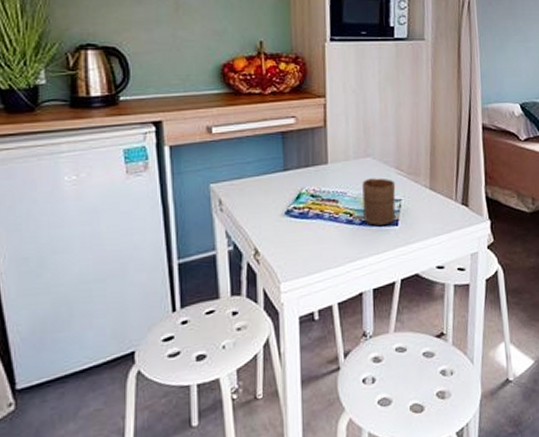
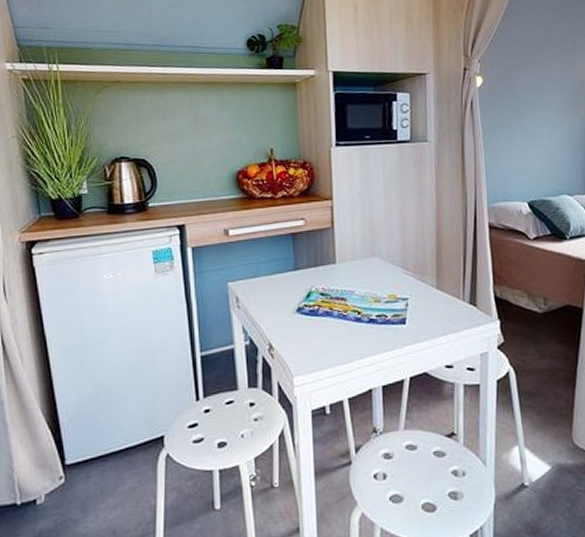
cup: present [362,178,396,226] -> none [369,277,403,324]

